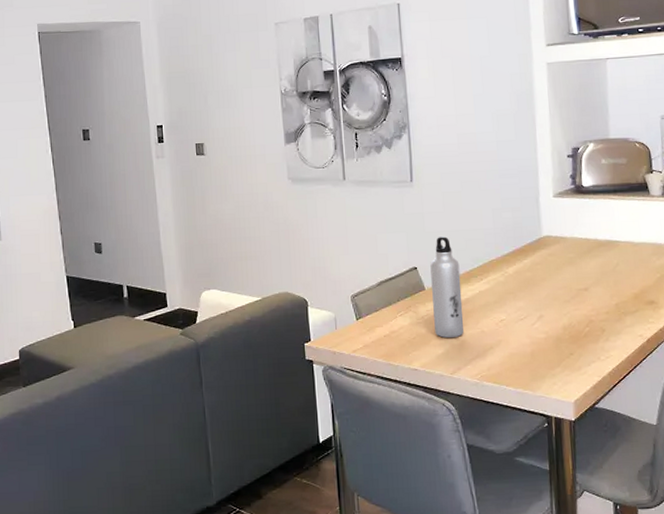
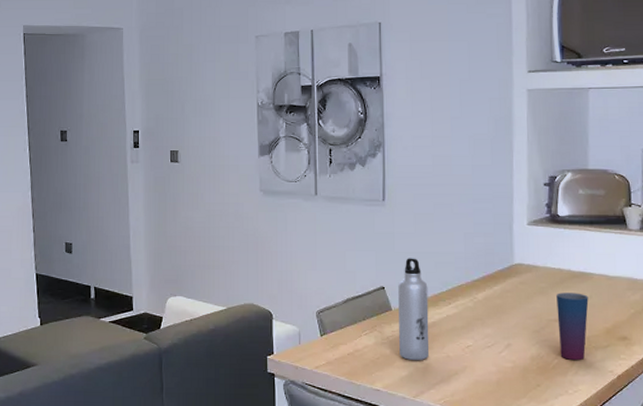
cup: none [585,261,616,327] -> present [556,293,589,360]

